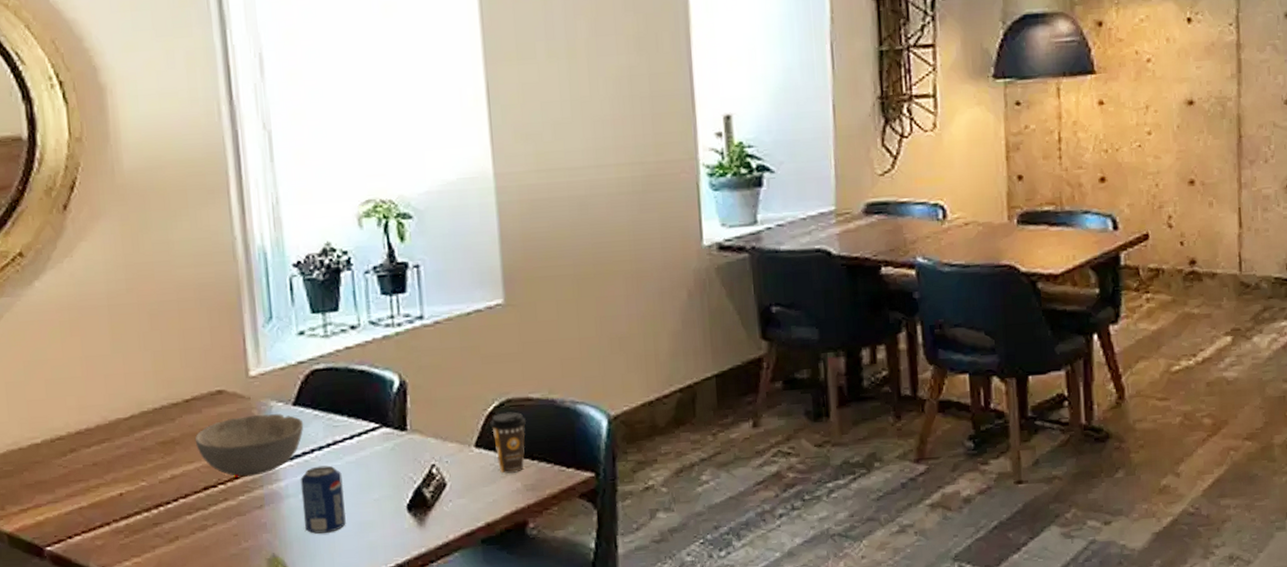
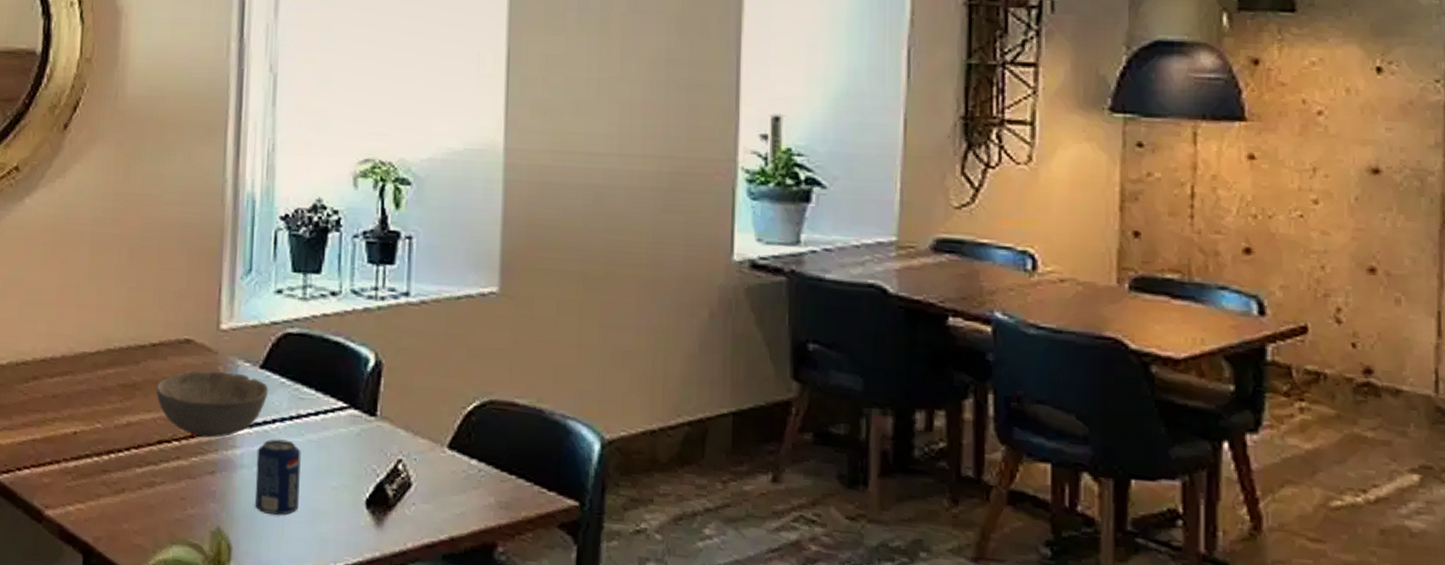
coffee cup: present [490,412,527,474] -> none [467,414,509,486]

